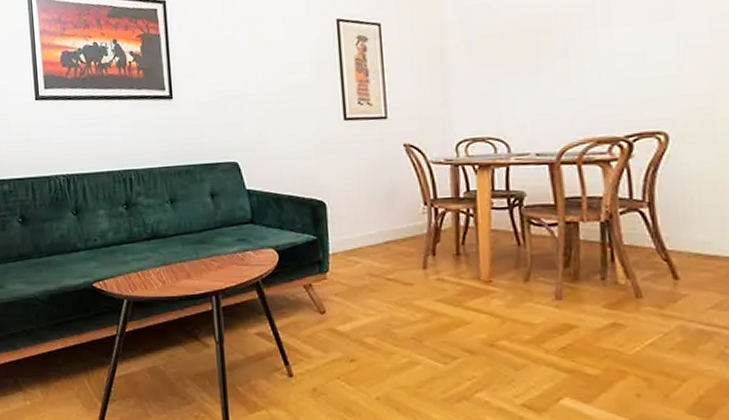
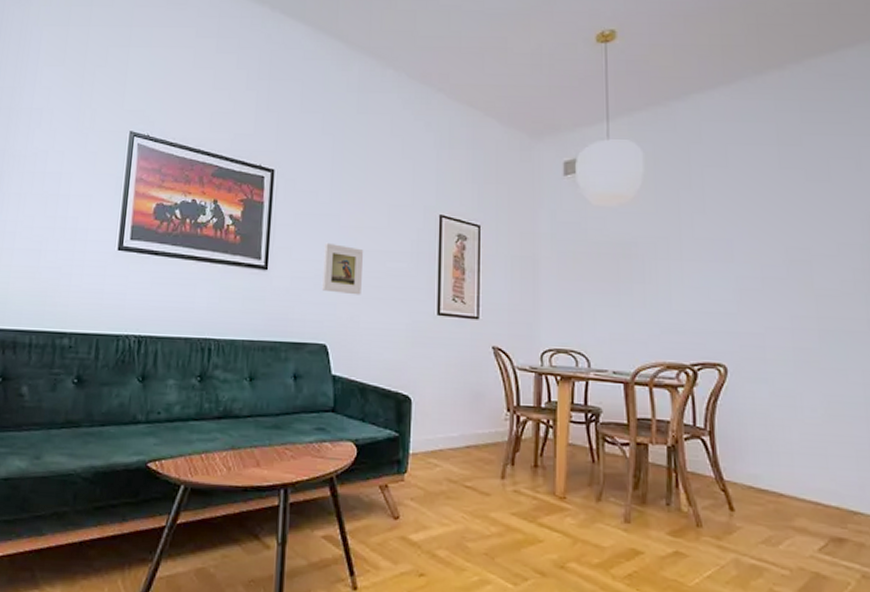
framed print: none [224,64,265,112] -> present [321,242,364,295]

